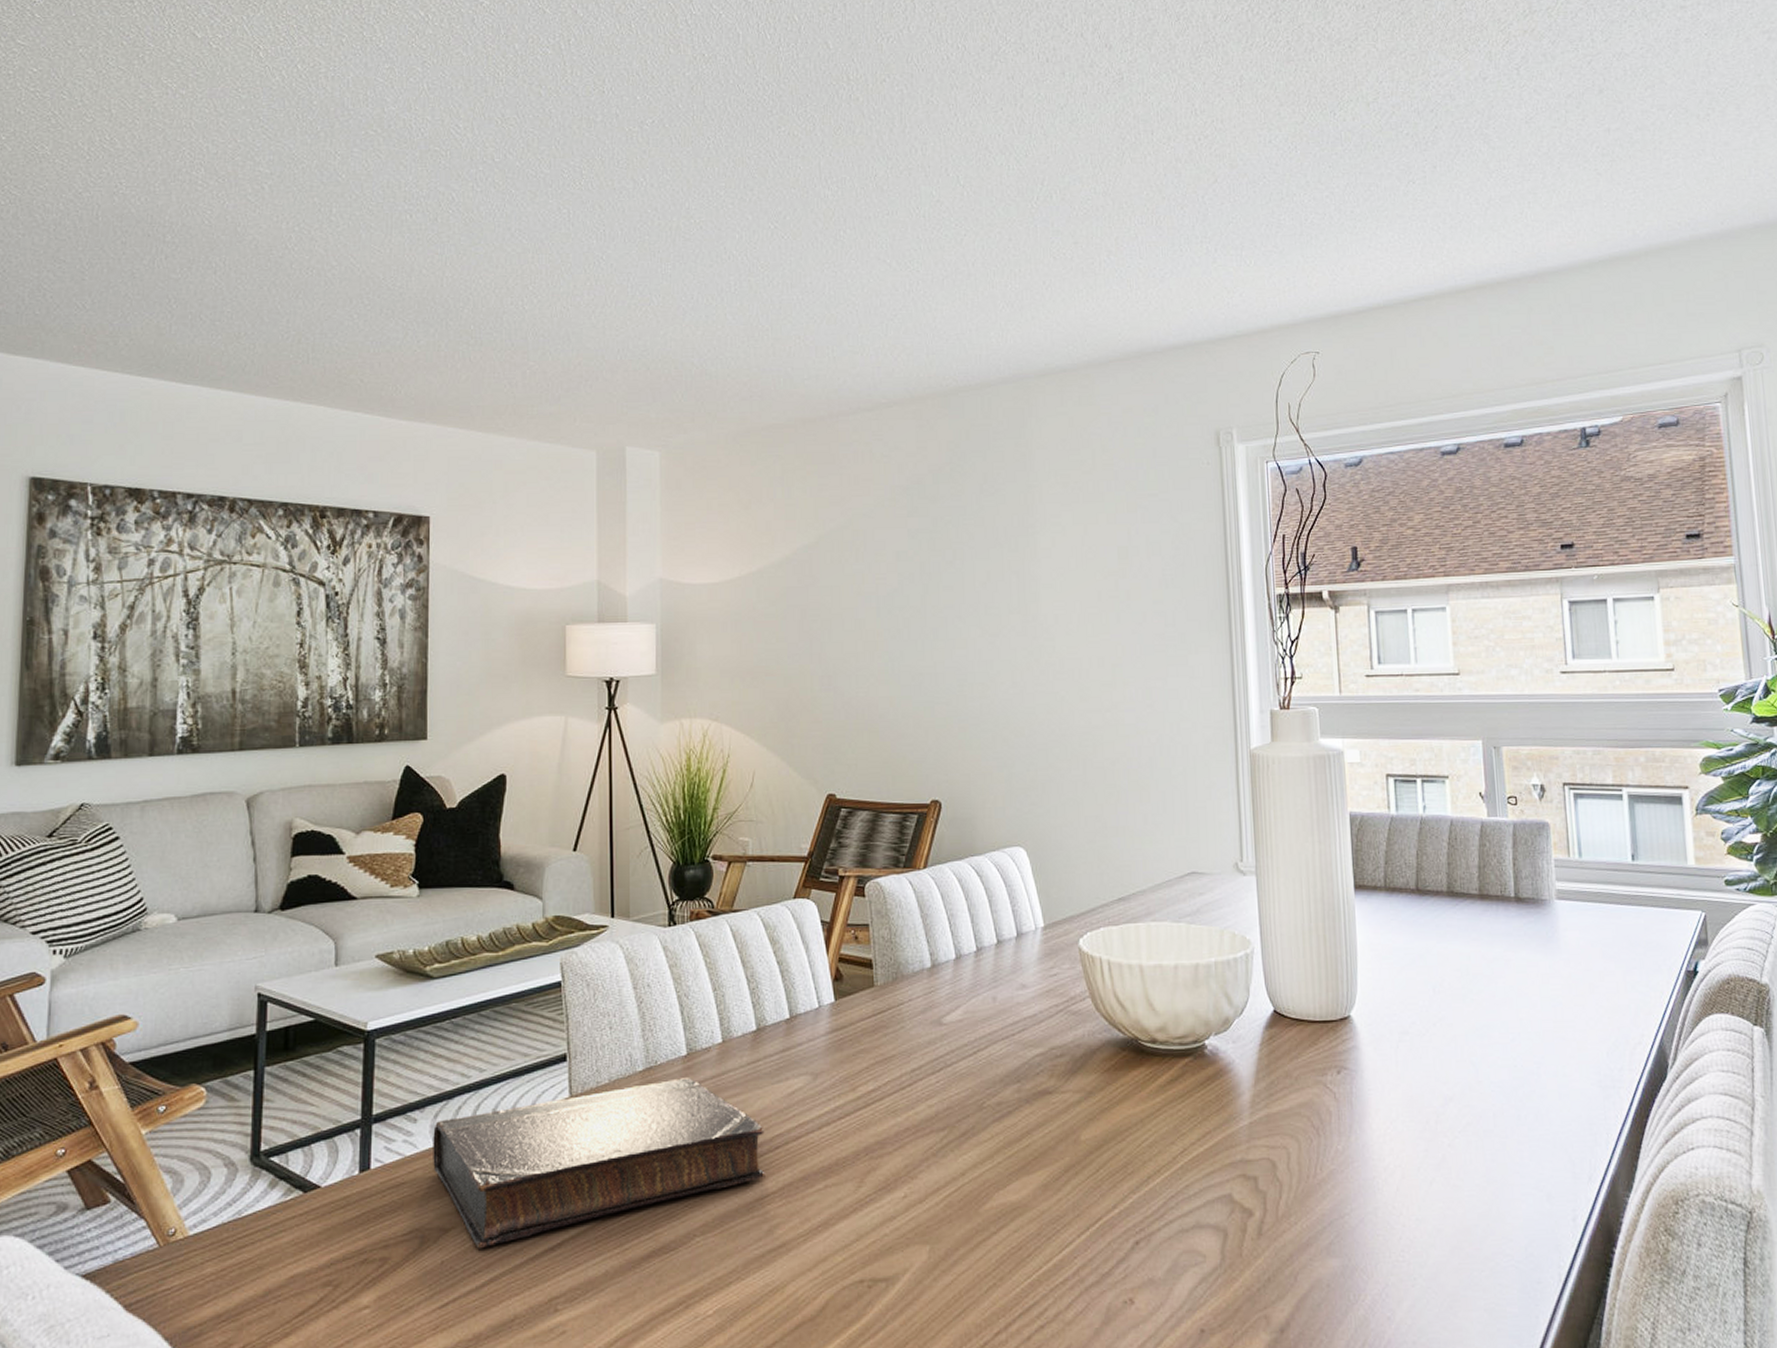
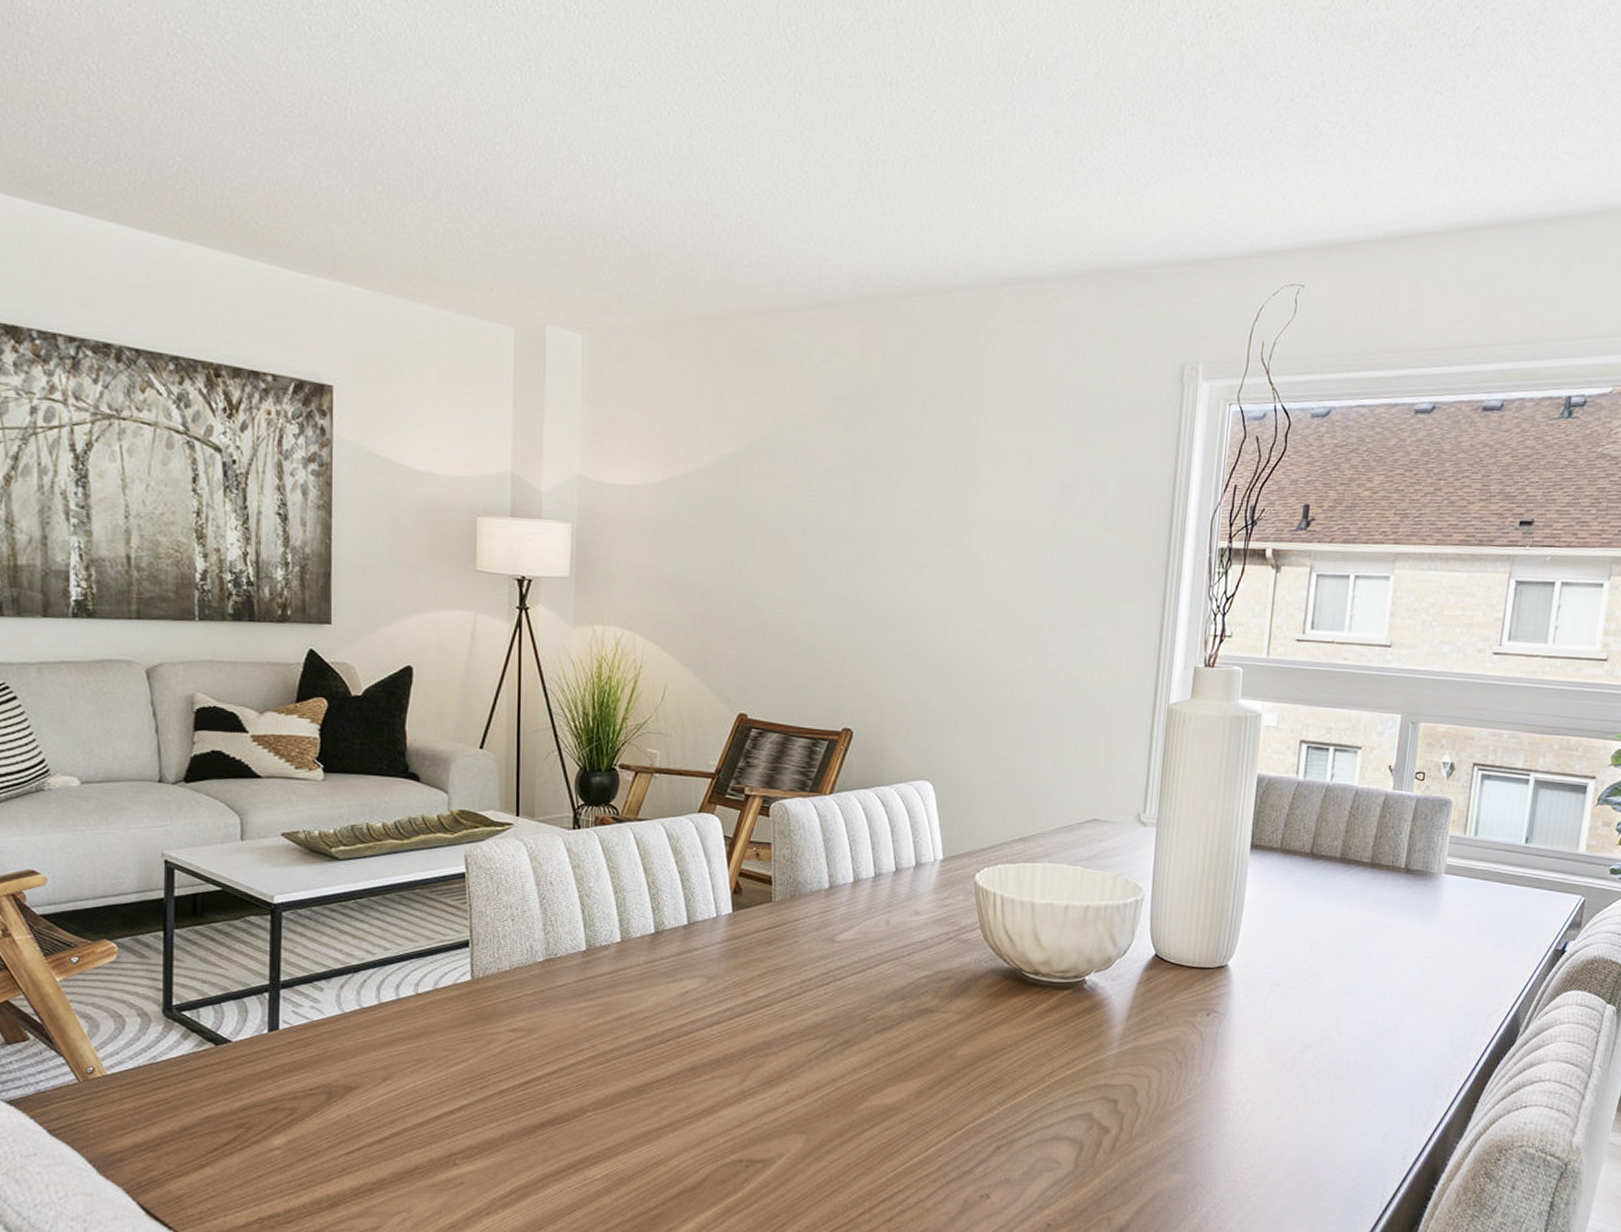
book: present [433,1076,765,1249] -> none [339,970,658,1107]

